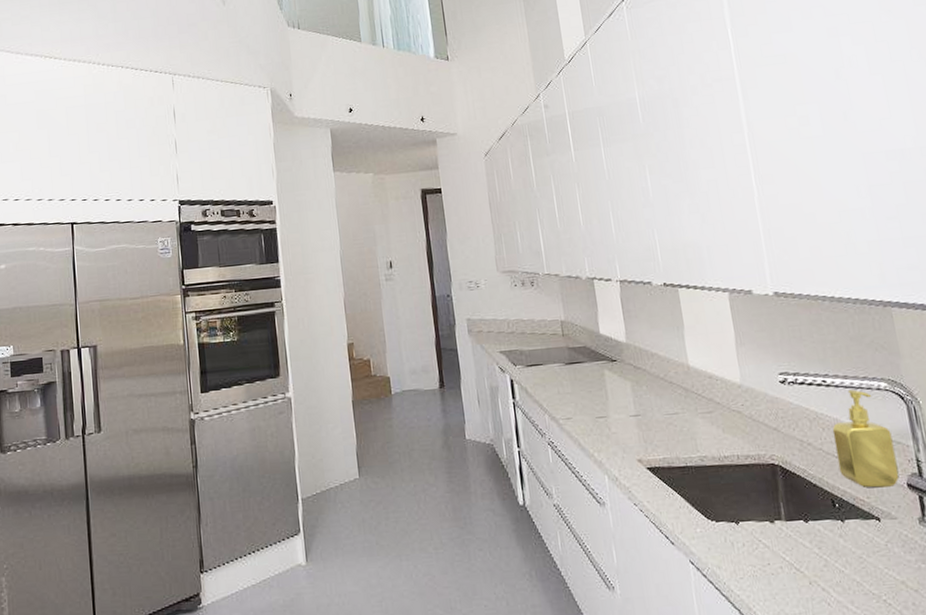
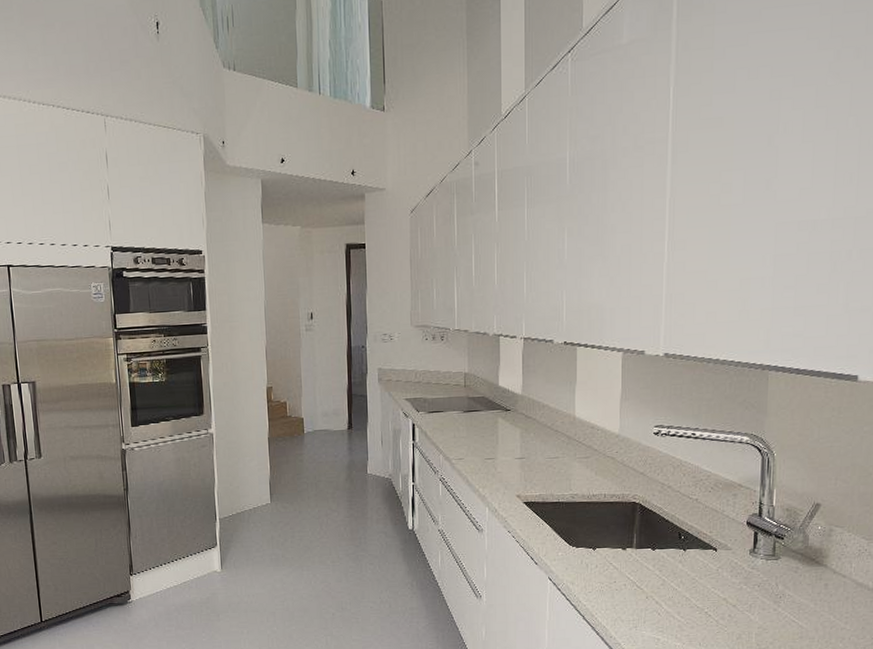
soap dispenser: present [832,389,899,488] -> none [691,442,743,524]

